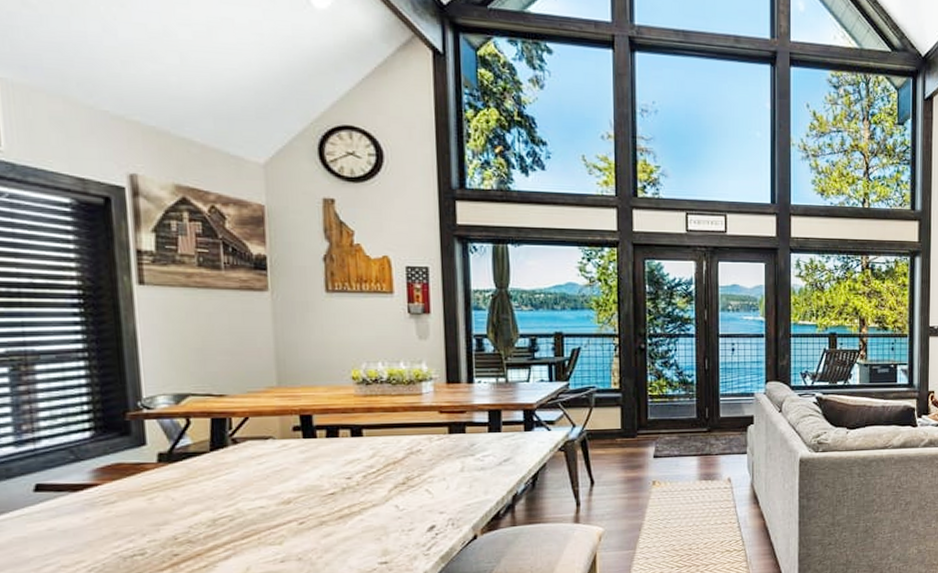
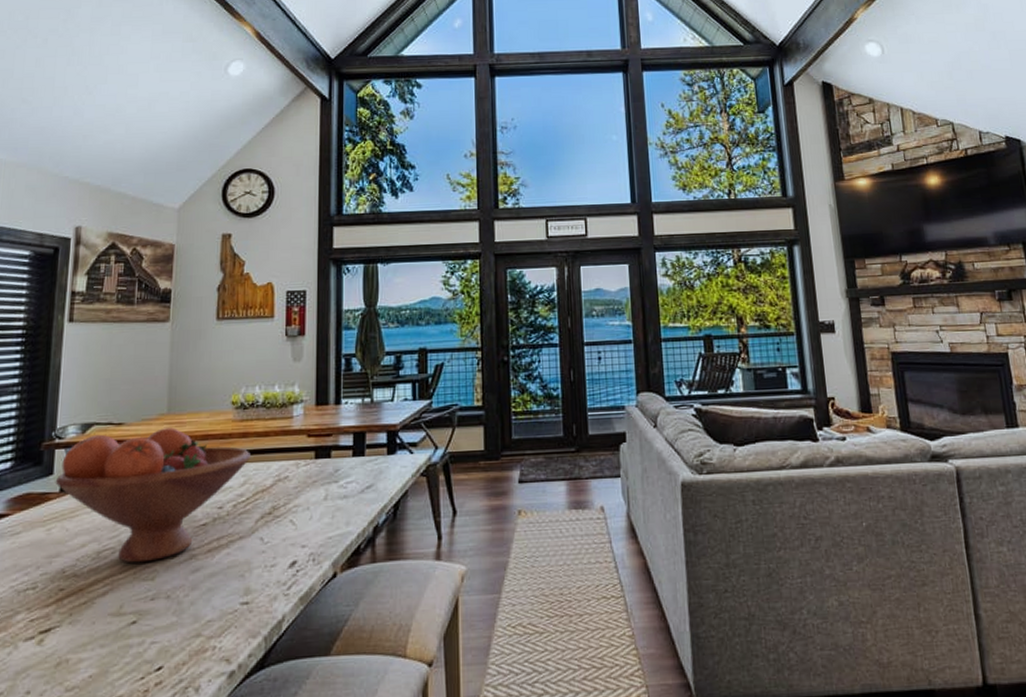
fruit bowl: none [150,401,378,530] -> present [55,427,250,563]

